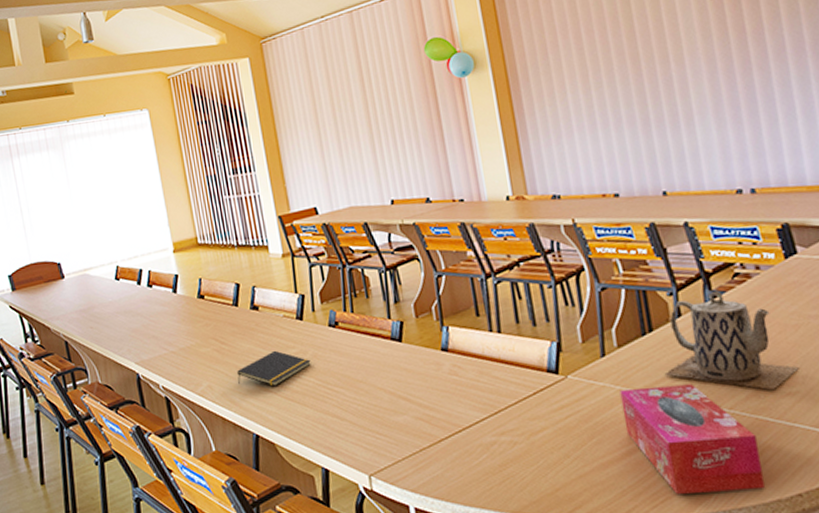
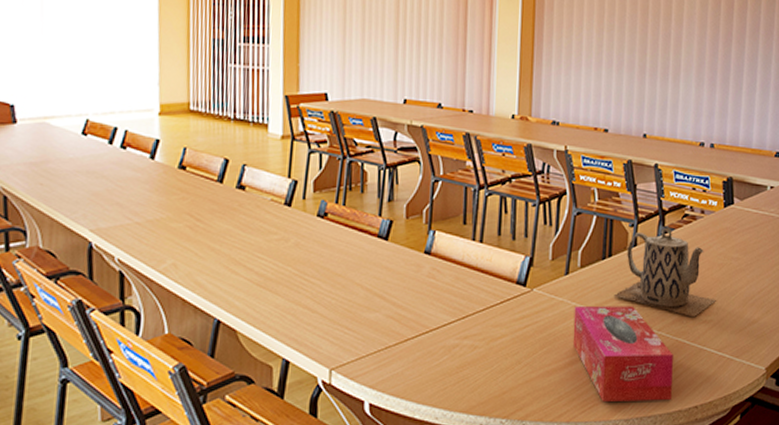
notepad: present [237,350,311,387] -> none [208,234,291,272]

